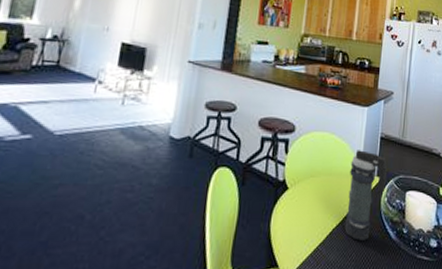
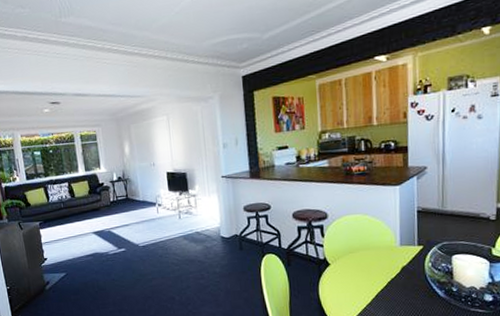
smoke grenade: present [344,150,388,241] -> none [388,225,429,300]

